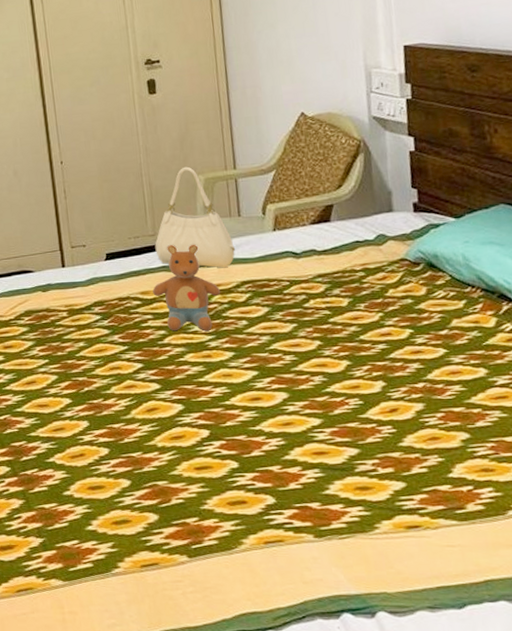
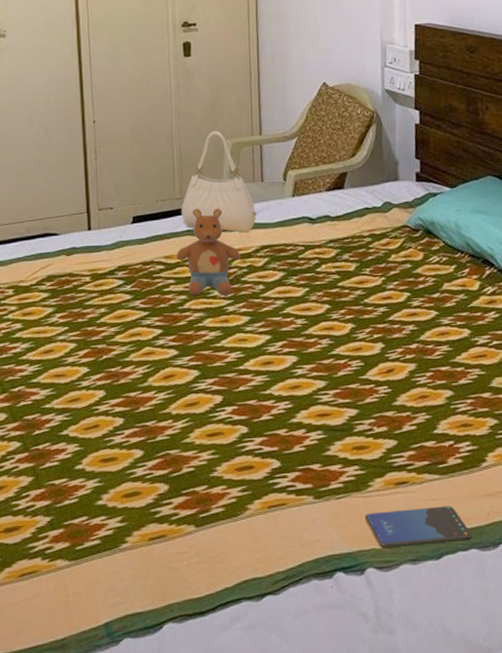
smartphone: none [372,553,501,593] -> present [365,506,472,549]

